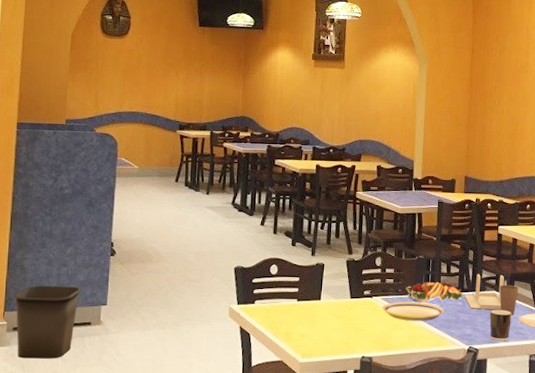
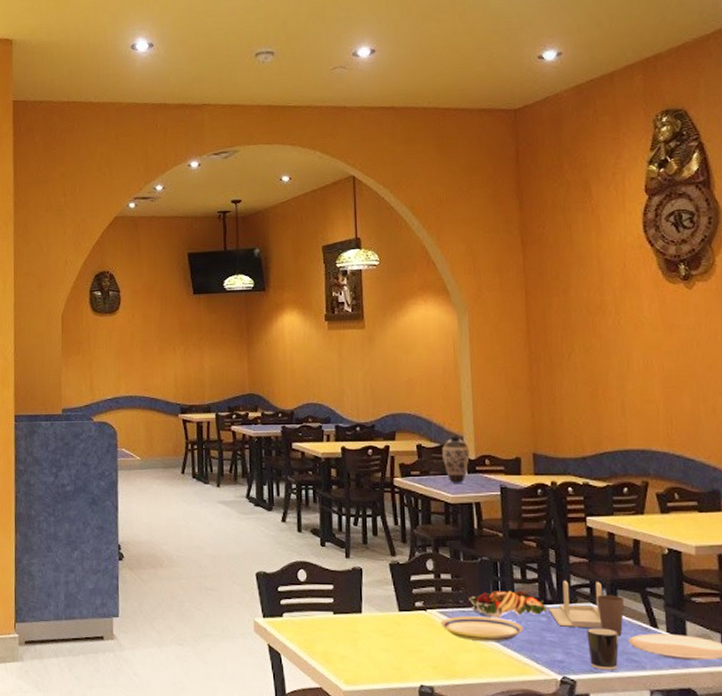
waste bin: present [13,285,81,359] -> none [23,594,91,678]
decorative vase: none [396,160,418,198] -> present [442,435,470,483]

